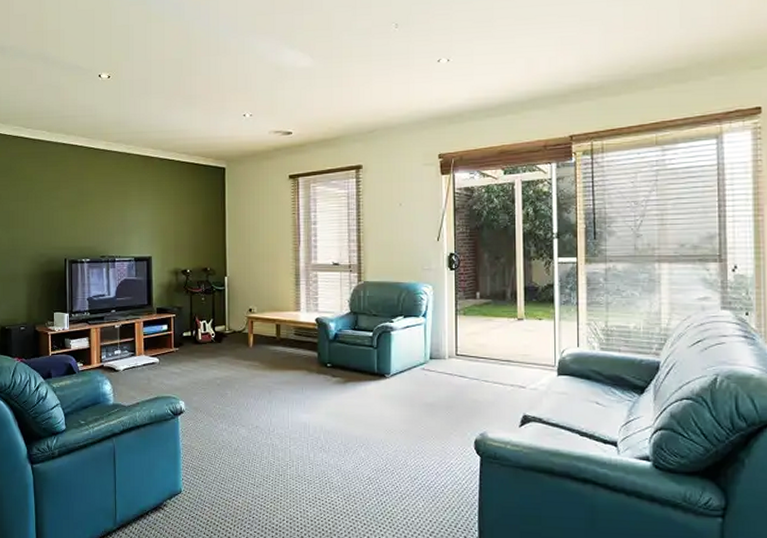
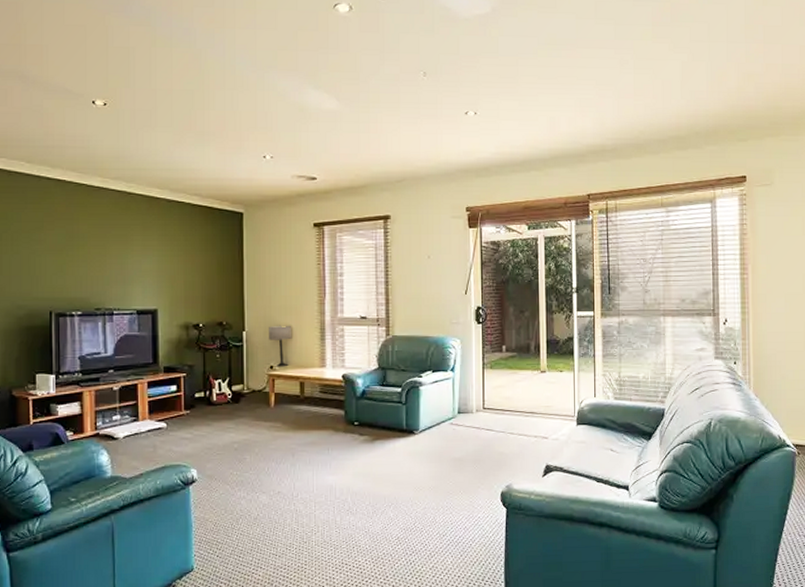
table lamp: none [248,271,269,310] -> present [269,325,292,367]

